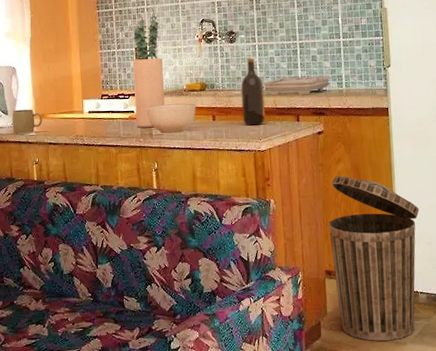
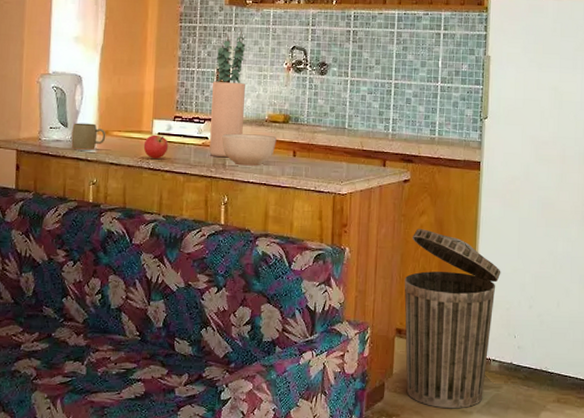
fruit: none [77,113,100,135] -> present [143,134,169,159]
wine bottle: present [240,58,266,126] -> none [325,94,352,166]
dish rack: present [262,76,331,96] -> none [350,118,424,140]

